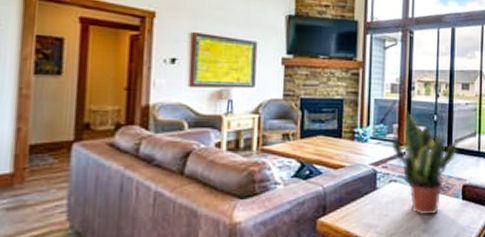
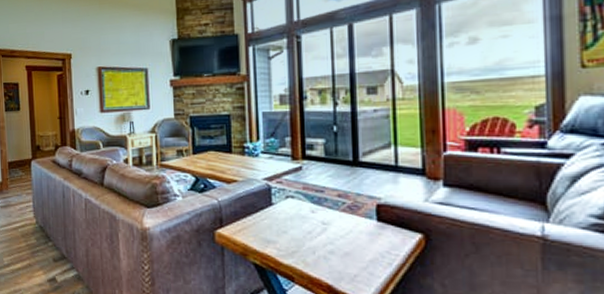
potted plant: present [391,110,457,216] -> none [284,122,366,236]

